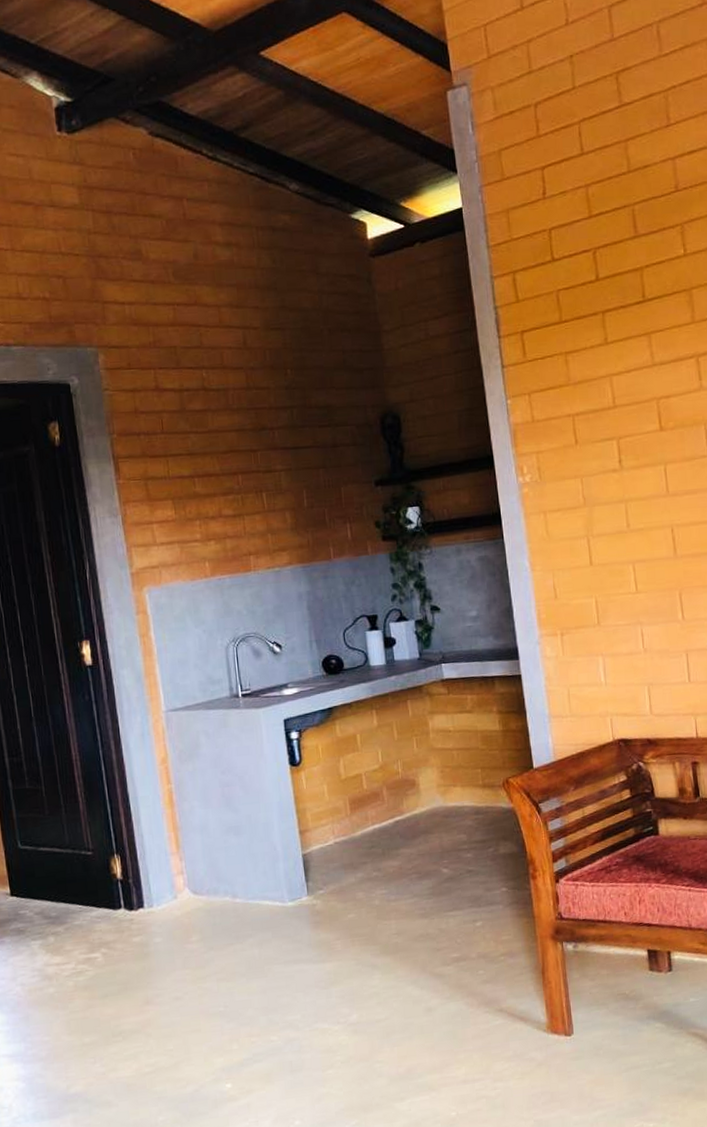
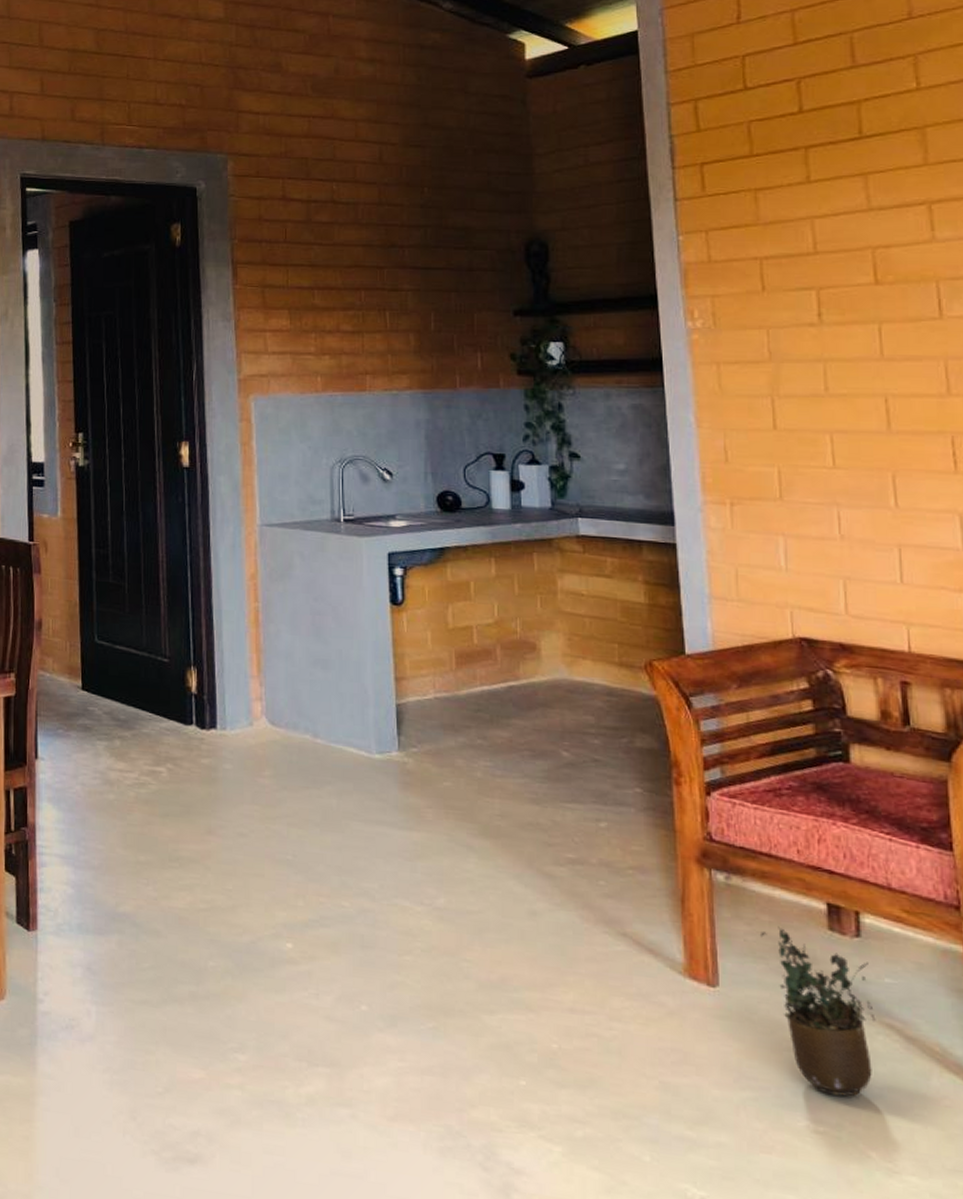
potted plant: none [601,976,685,1098] -> present [761,926,876,1097]

